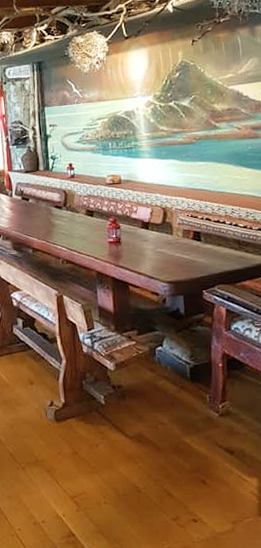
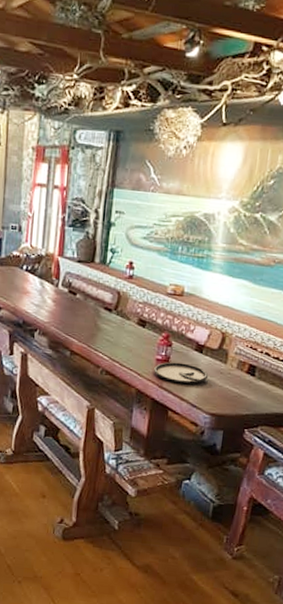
plate: none [108,240,159,260] -> present [154,362,209,385]

